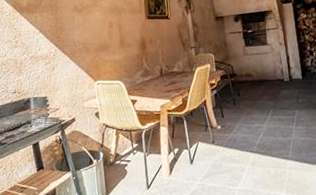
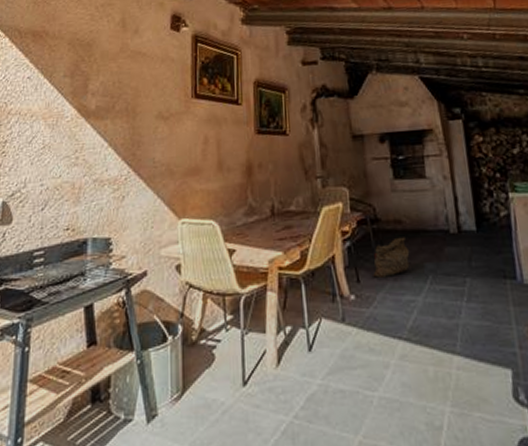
bag: none [232,85,257,114] -> present [373,237,410,278]

